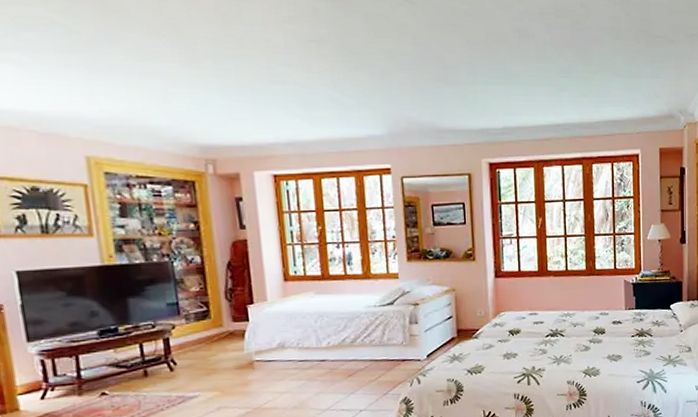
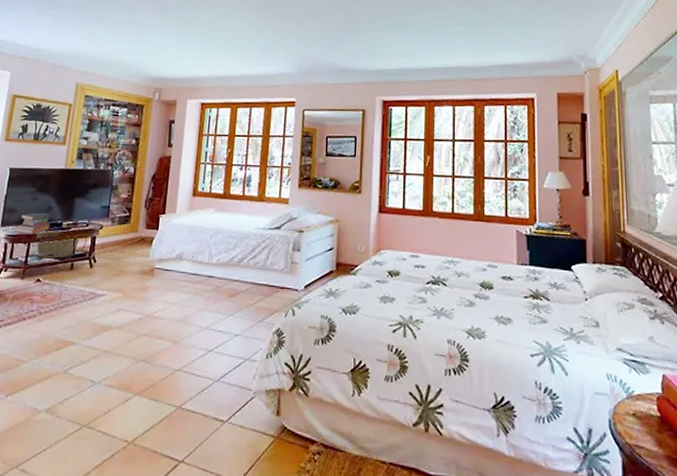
books: none [49,319,101,346] -> present [14,212,50,235]
basket: none [84,336,148,370] -> present [36,230,80,259]

